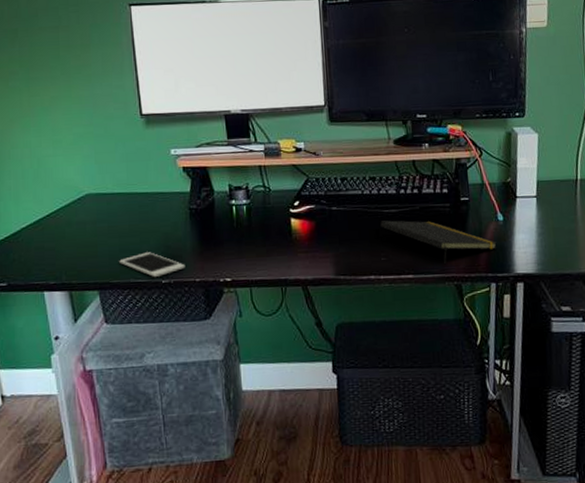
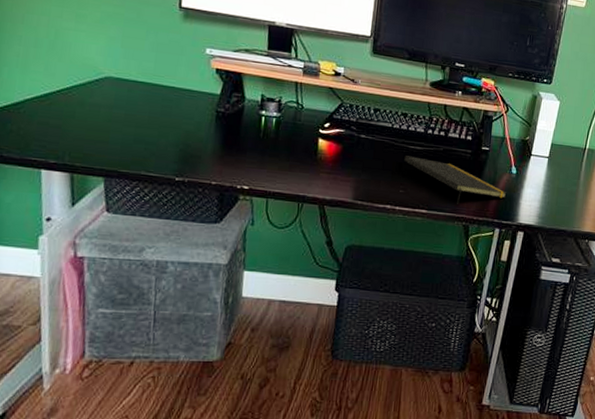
cell phone: present [119,252,186,277] -> none [132,147,203,174]

